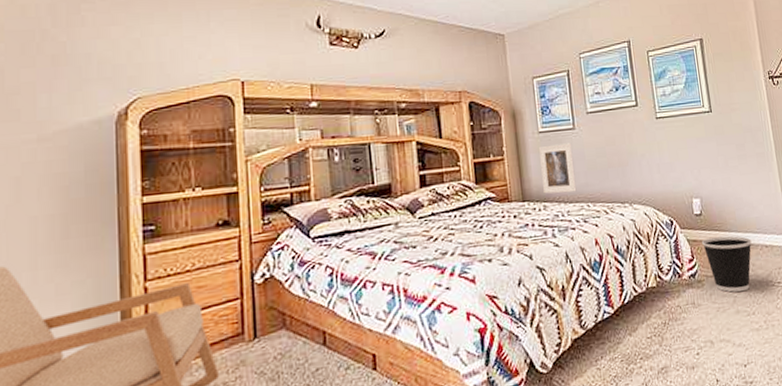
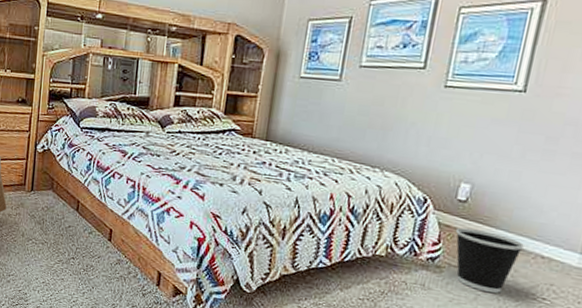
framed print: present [538,143,577,194] -> none [289,92,333,144]

